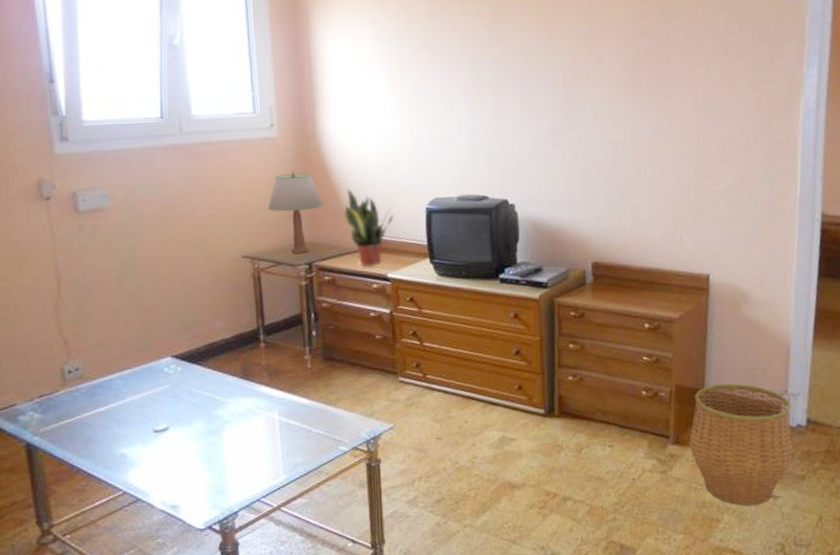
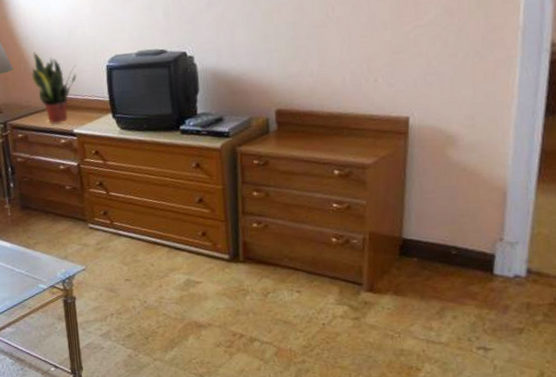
basket: present [688,383,794,506] -> none [384,231,509,357]

